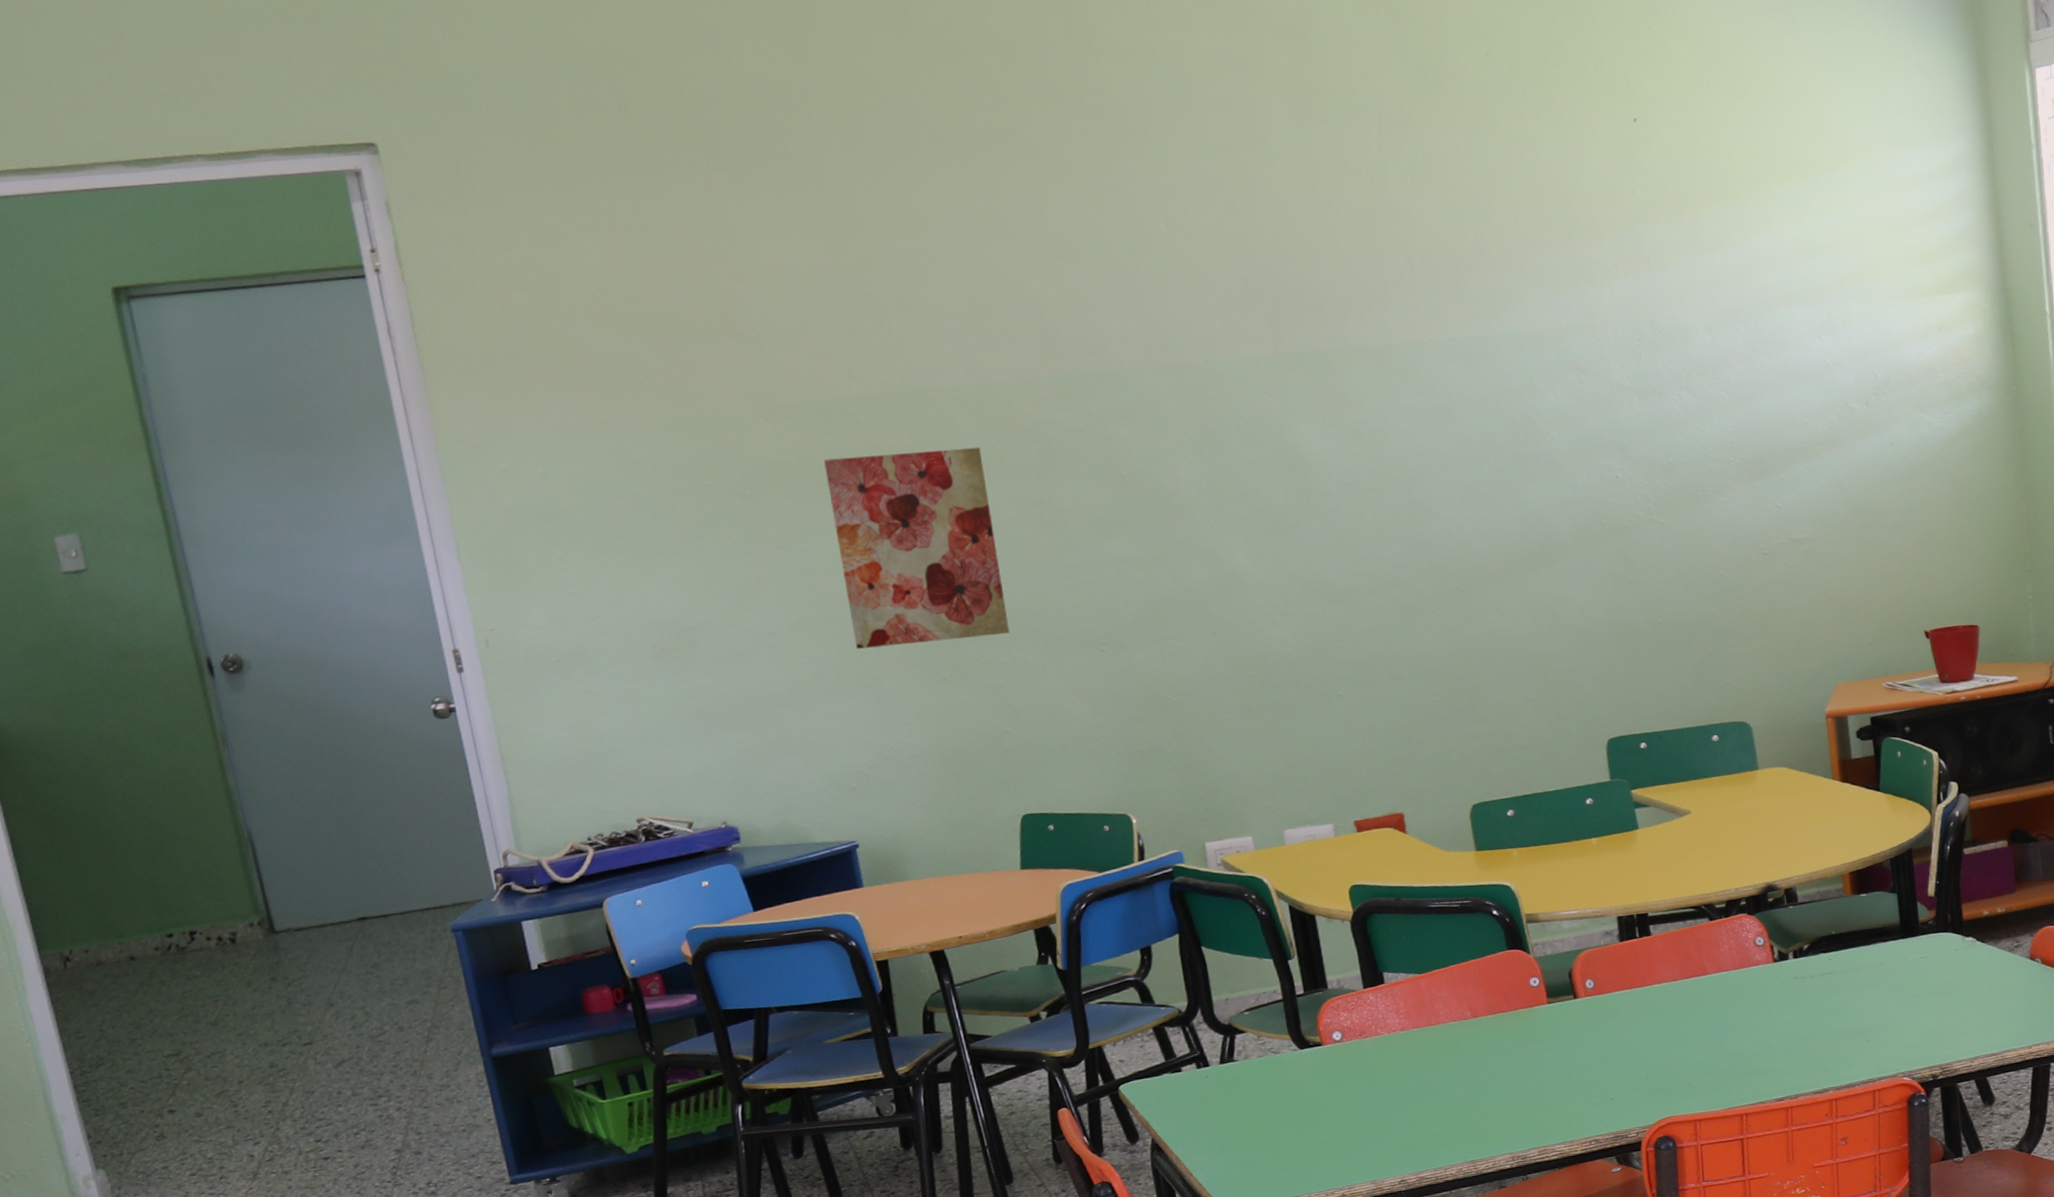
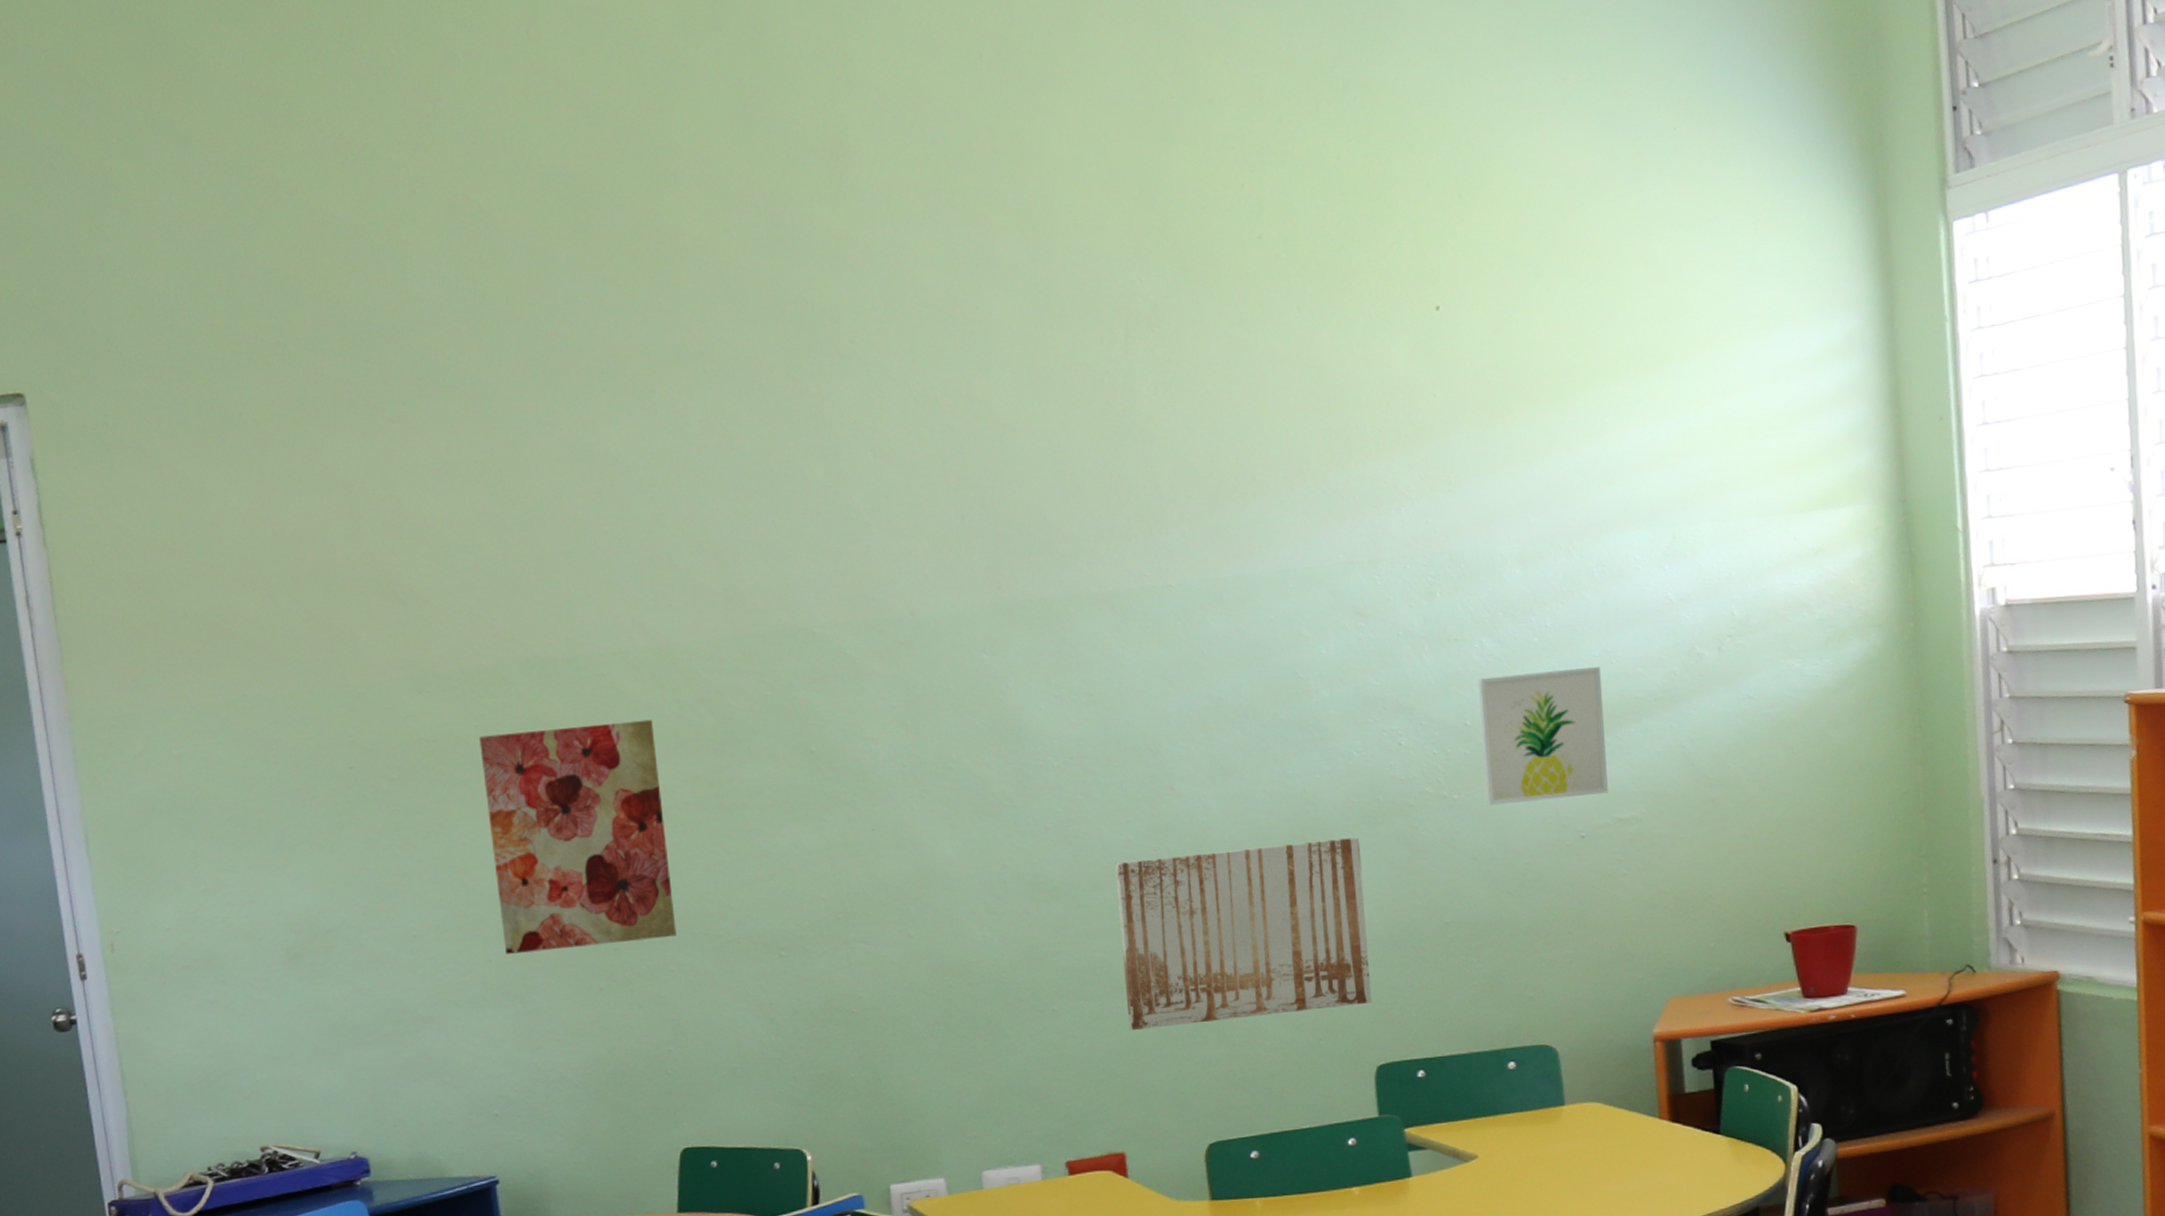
wall art: none [1386,553,1602,712] -> present [1114,837,1372,1030]
wall art: none [1677,417,1784,528] -> present [1477,667,1608,806]

